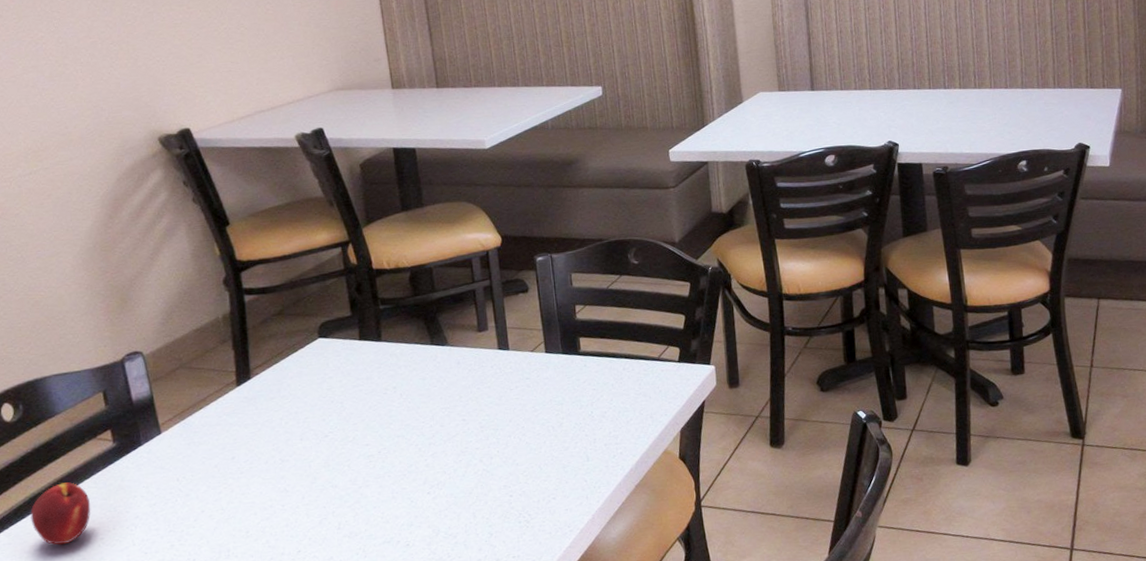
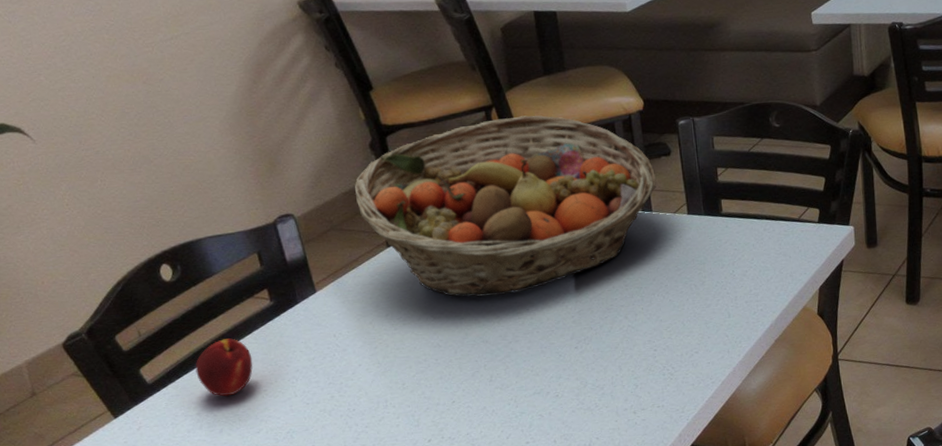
fruit basket: none [205,251,514,439] -> present [354,115,657,297]

